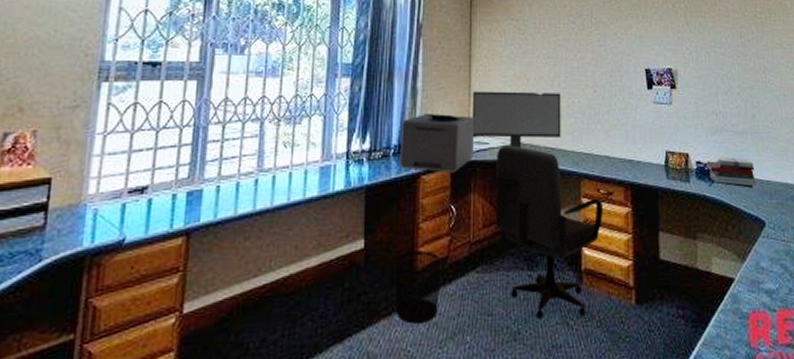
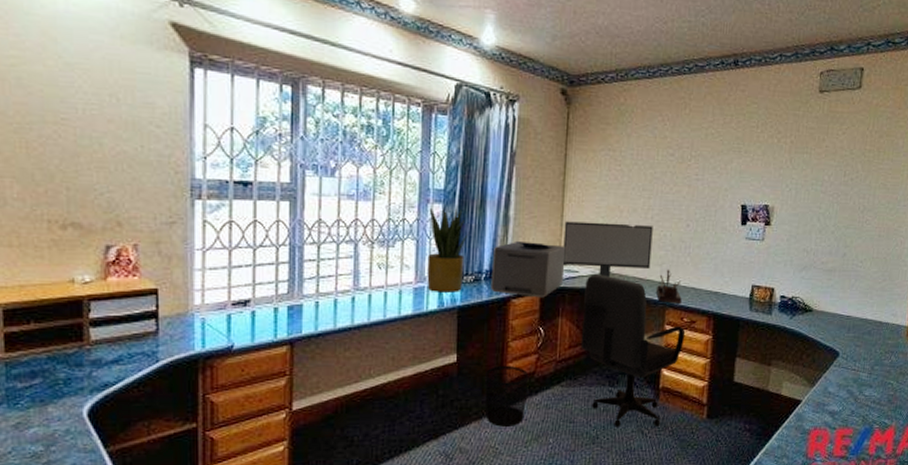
planter: none [333,80,376,171] -> present [427,207,468,292]
desk organizer: none [568,137,596,174] -> present [655,269,682,304]
books: present [705,156,757,188] -> none [789,292,838,322]

